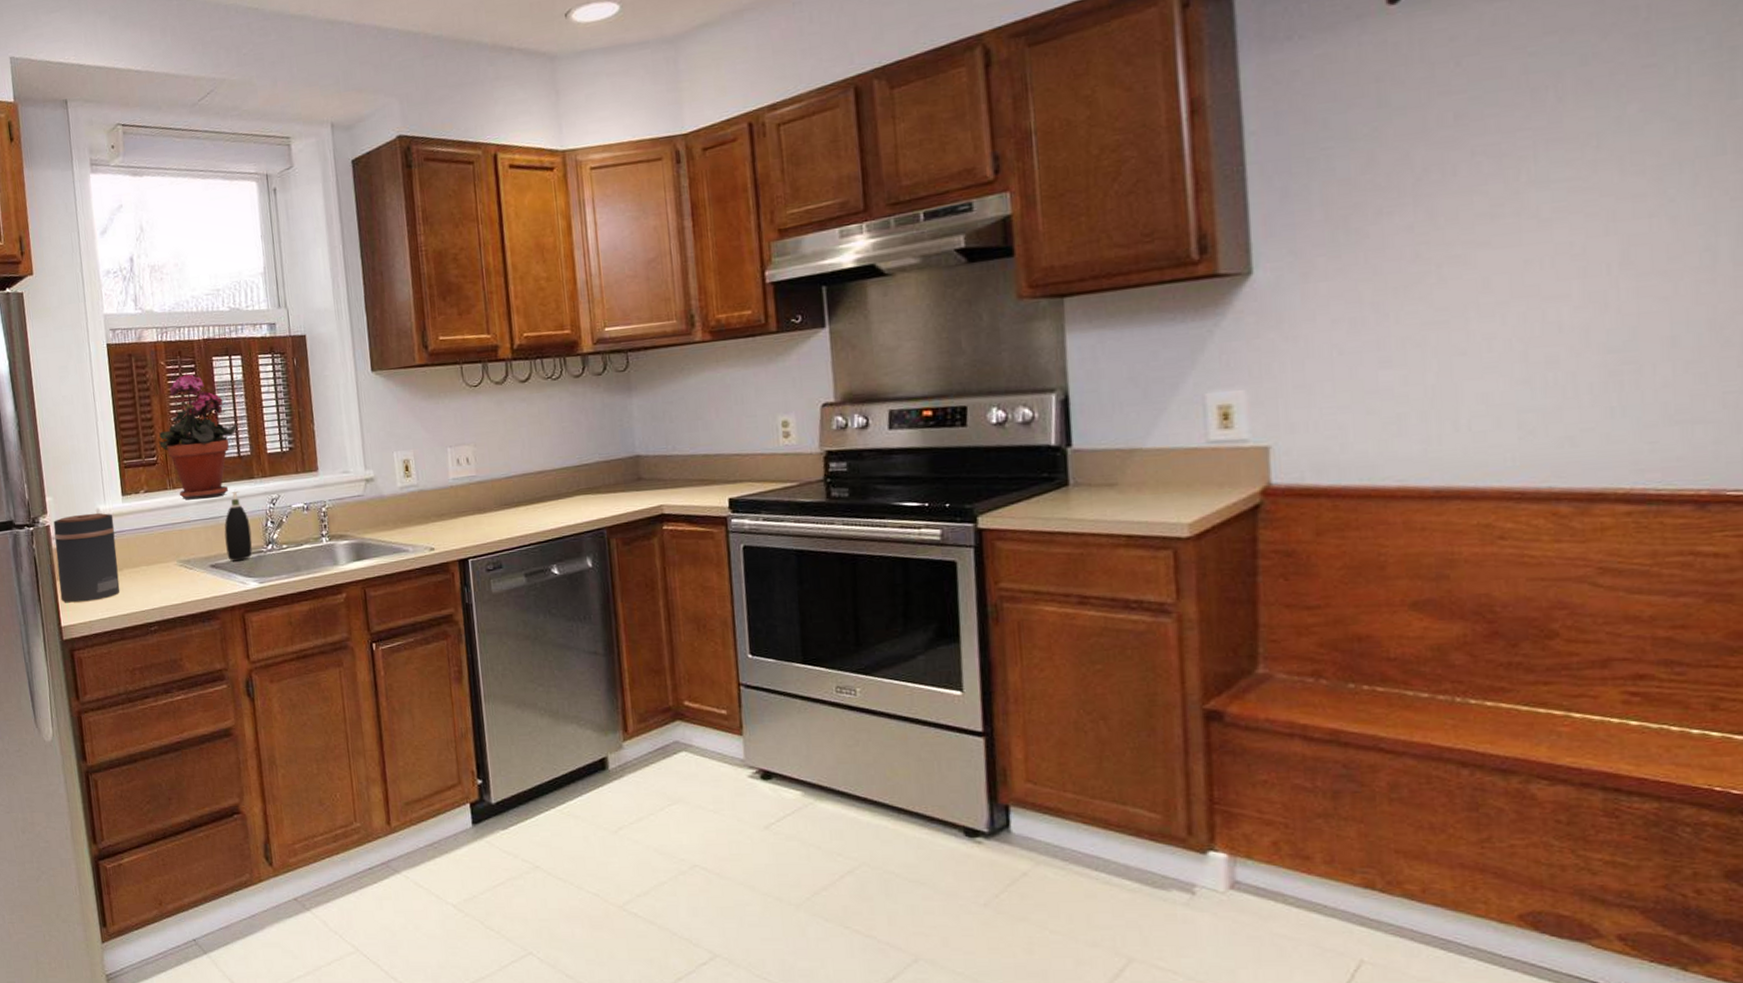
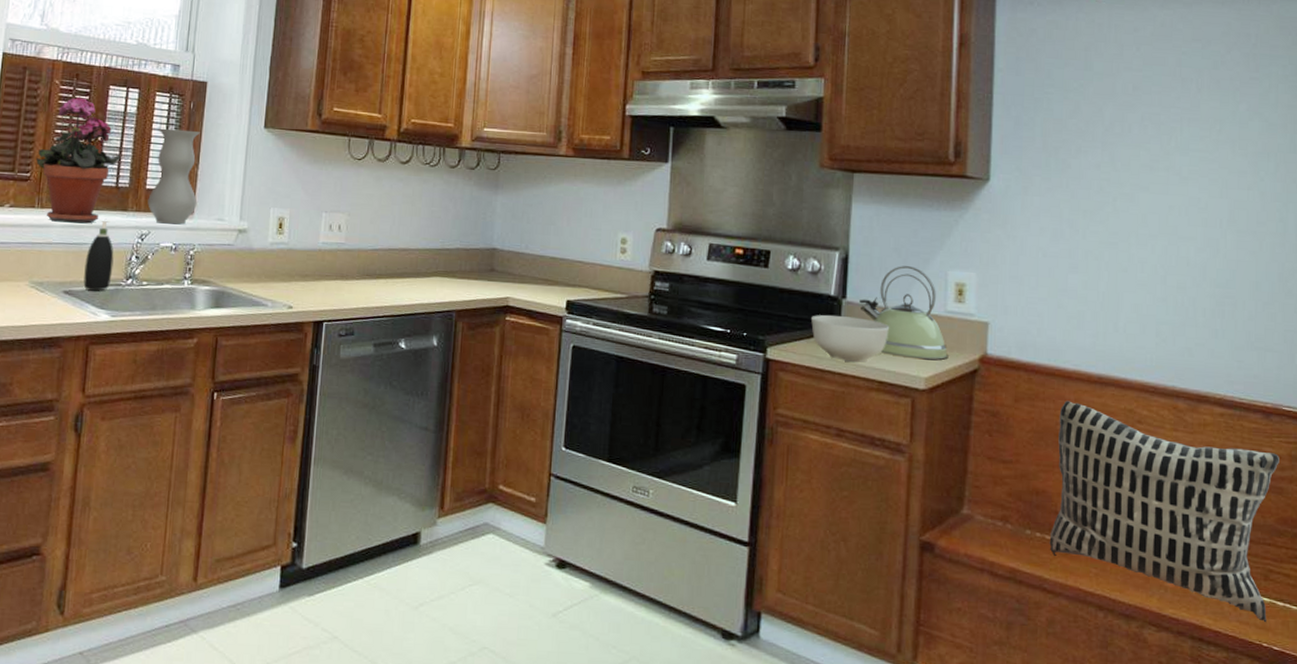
vase: none [267,387,320,486] -> present [147,128,200,225]
bowl: none [1028,466,1134,519] -> present [810,315,890,363]
kettle: none [1090,395,1218,504] -> present [860,266,949,360]
cushion: none [1382,525,1726,763] -> present [1049,401,1279,623]

